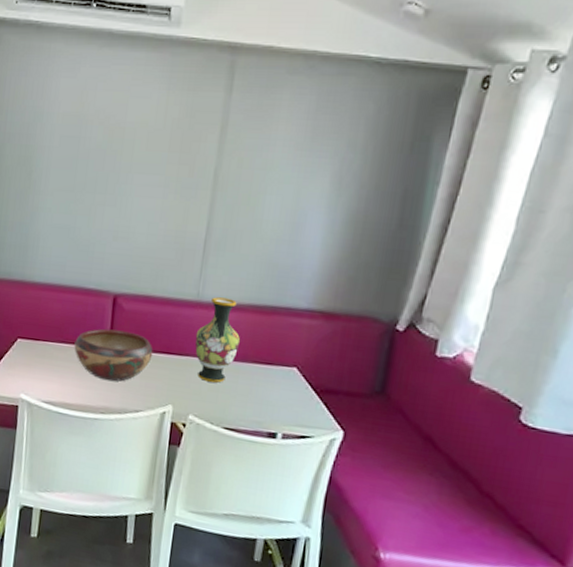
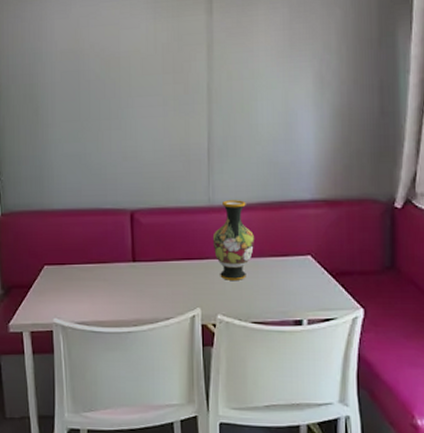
decorative bowl: present [74,328,153,382] -> none [99,244,175,294]

